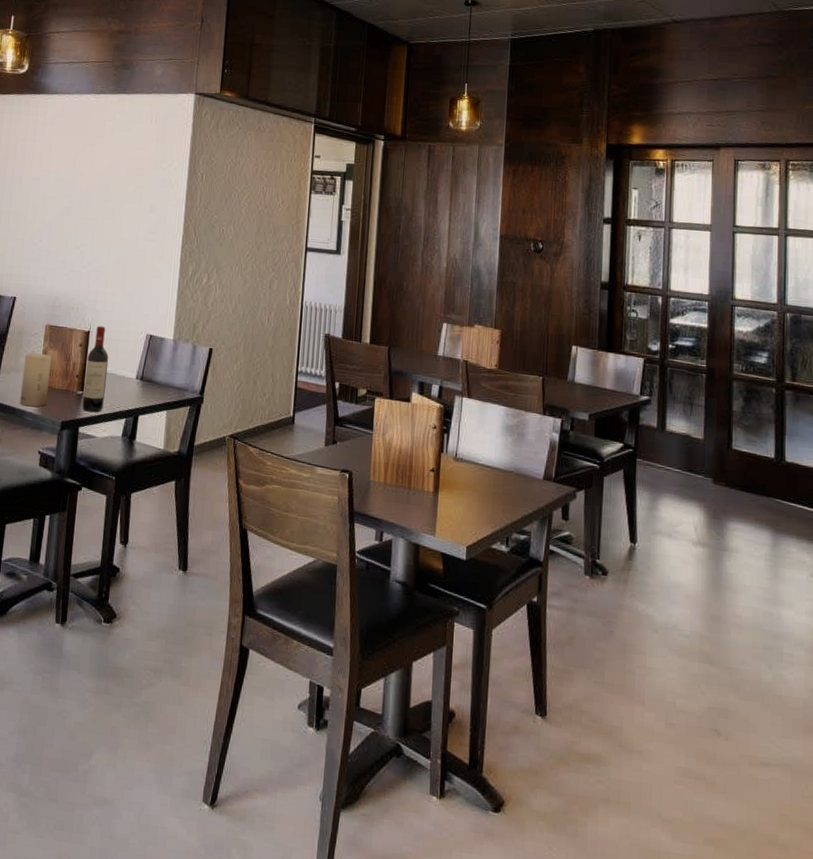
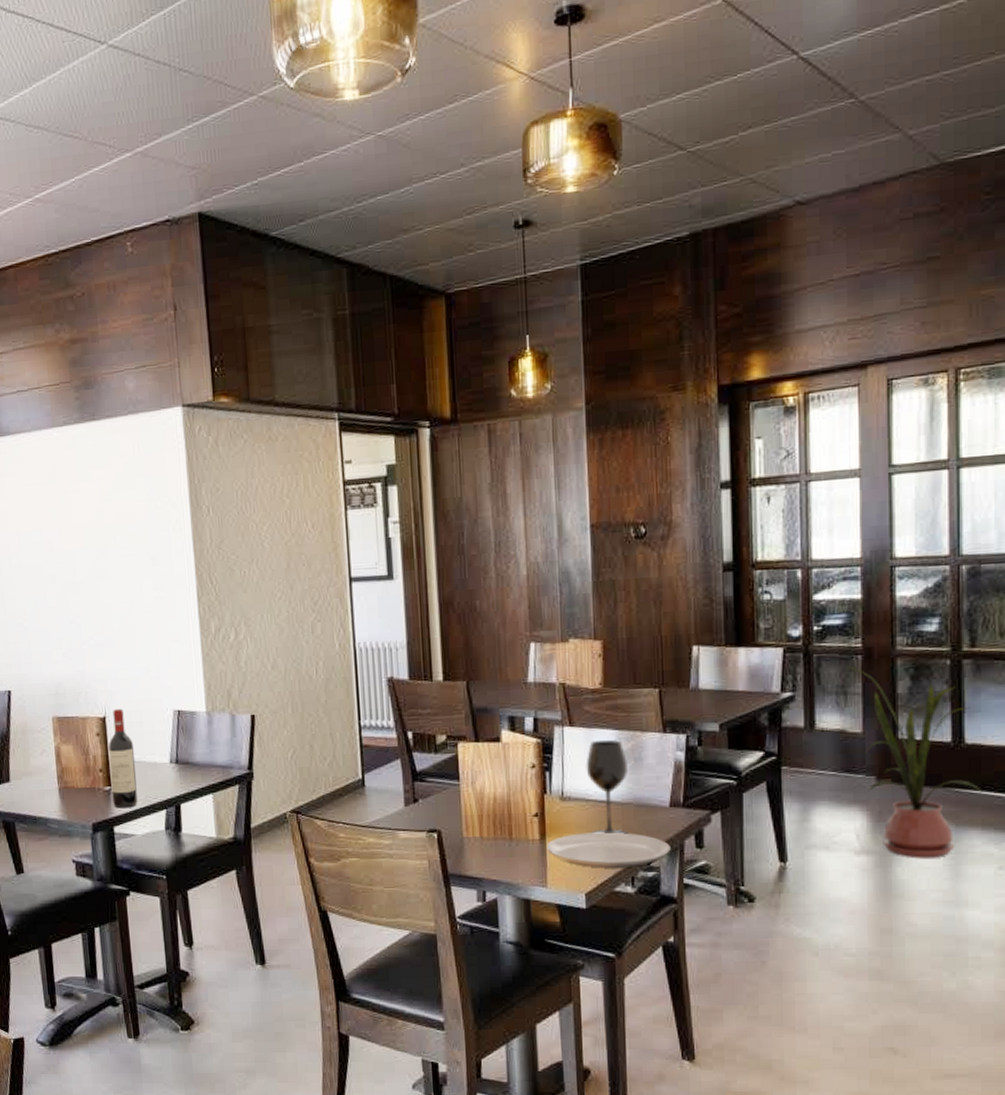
candle: present [19,353,52,407] -> none [35,750,72,813]
plate: none [438,491,541,529] -> present [546,832,671,868]
wineglass: none [477,413,512,499] -> present [585,739,630,834]
house plant: none [694,381,799,558] -> present [847,666,983,858]

